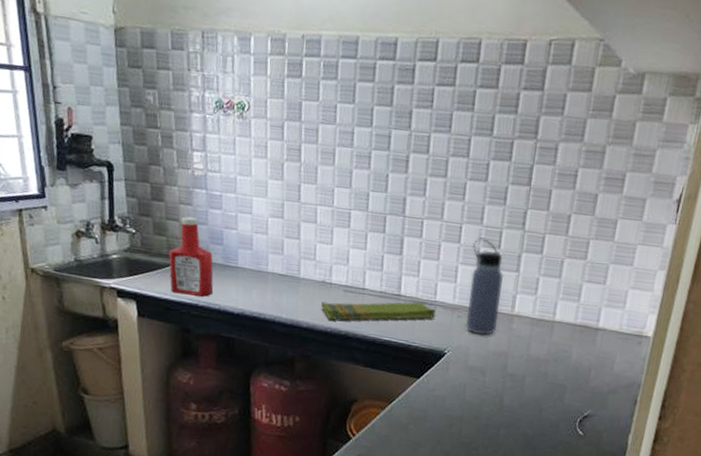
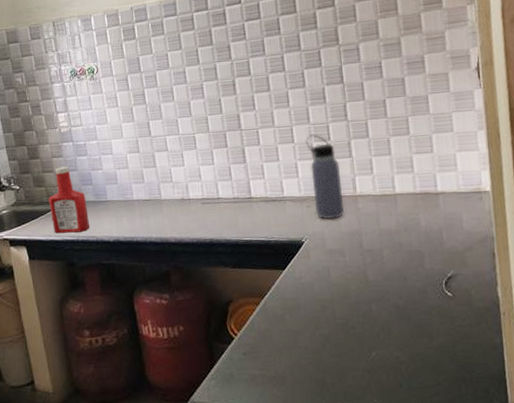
dish towel: present [321,301,436,321] -> none [184,201,287,232]

